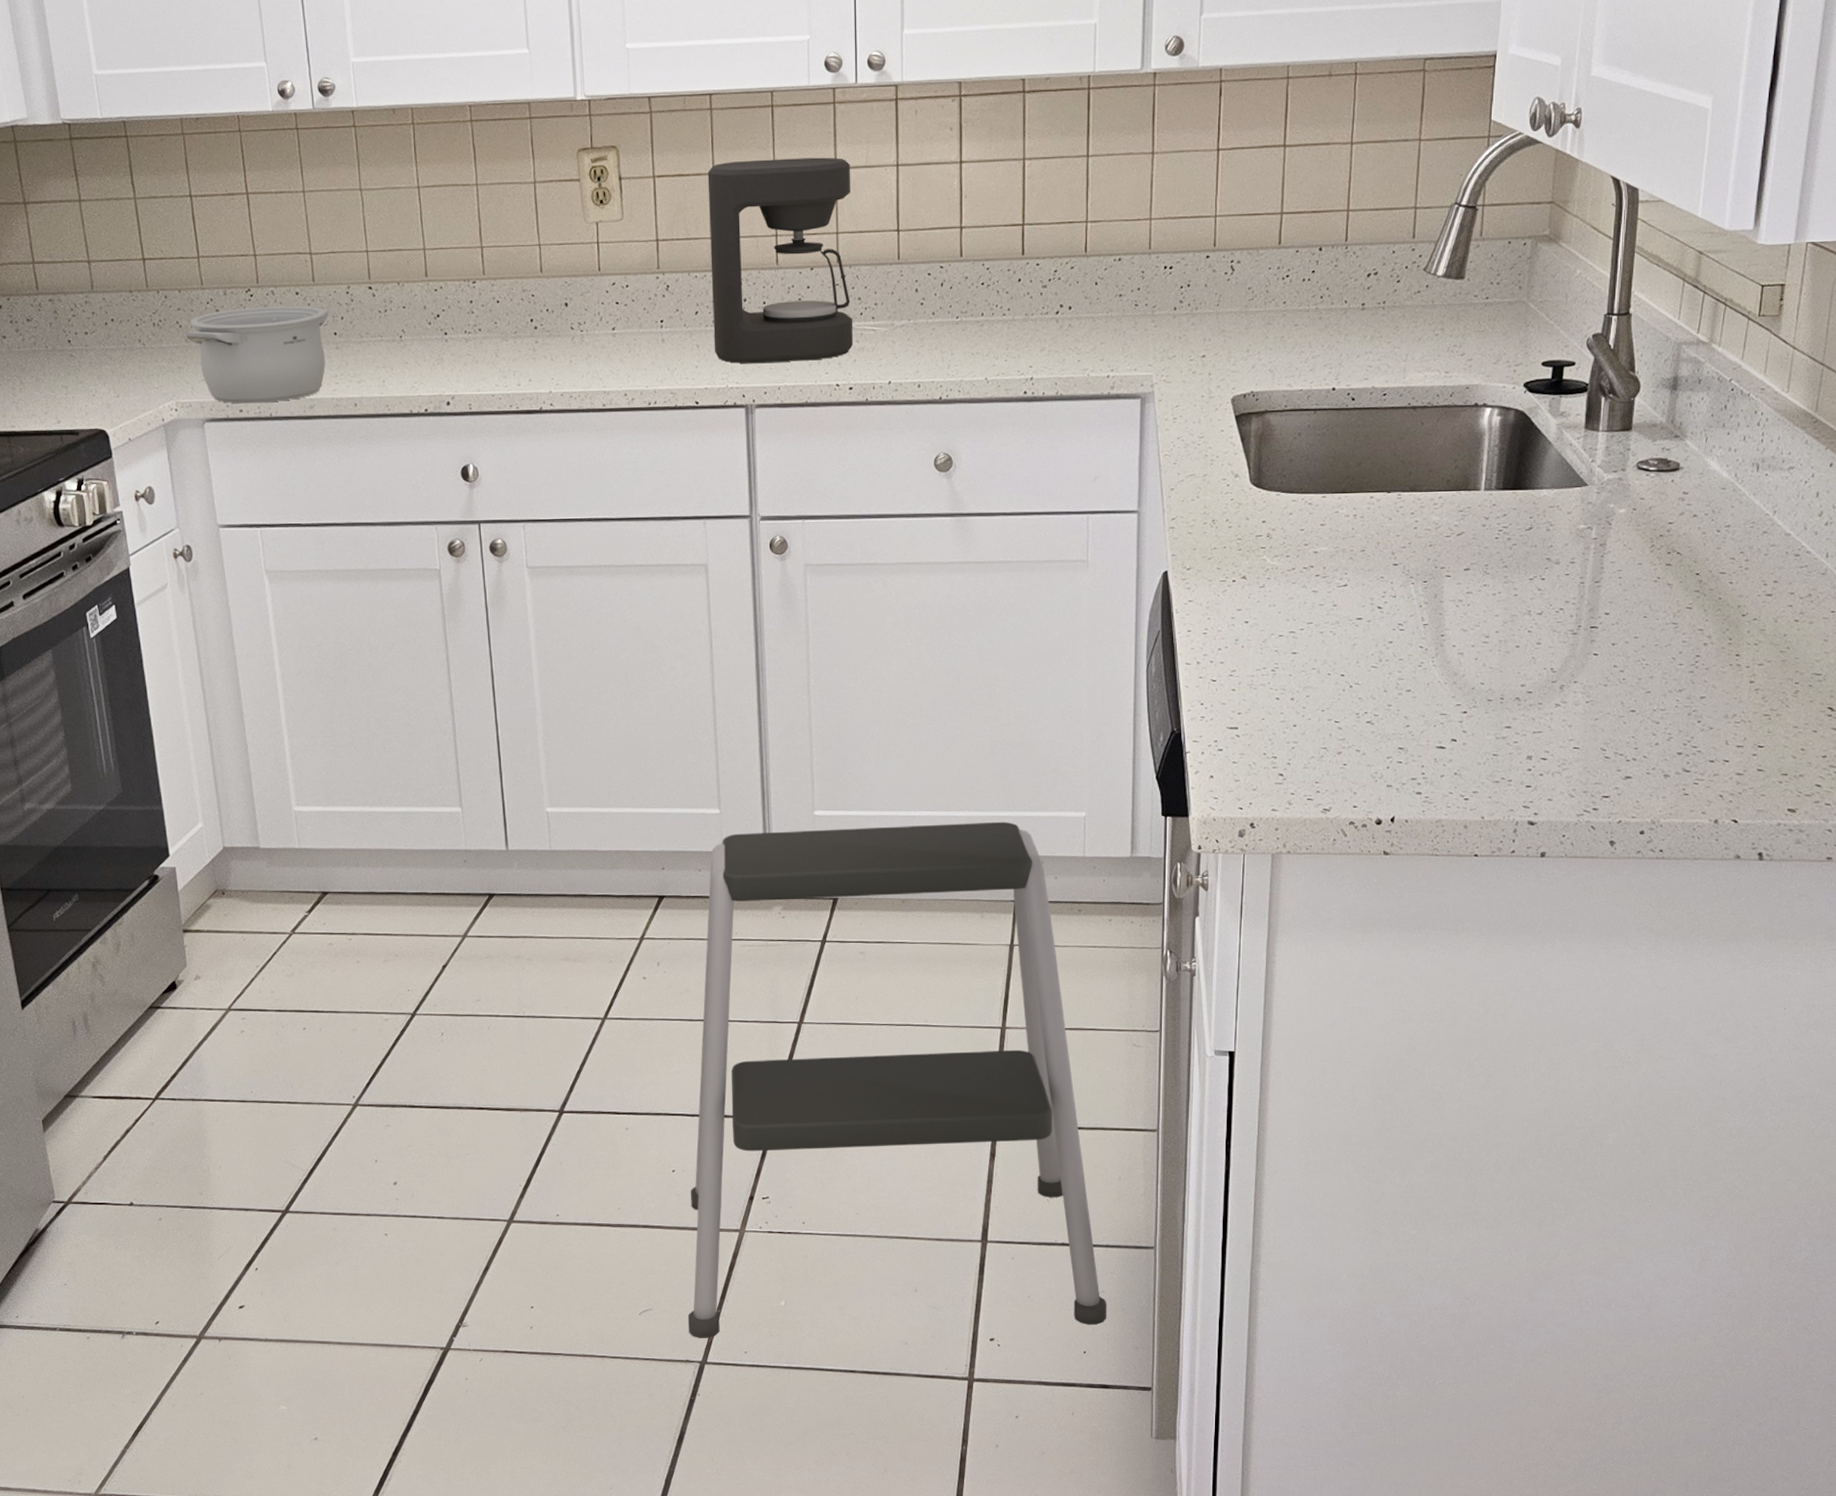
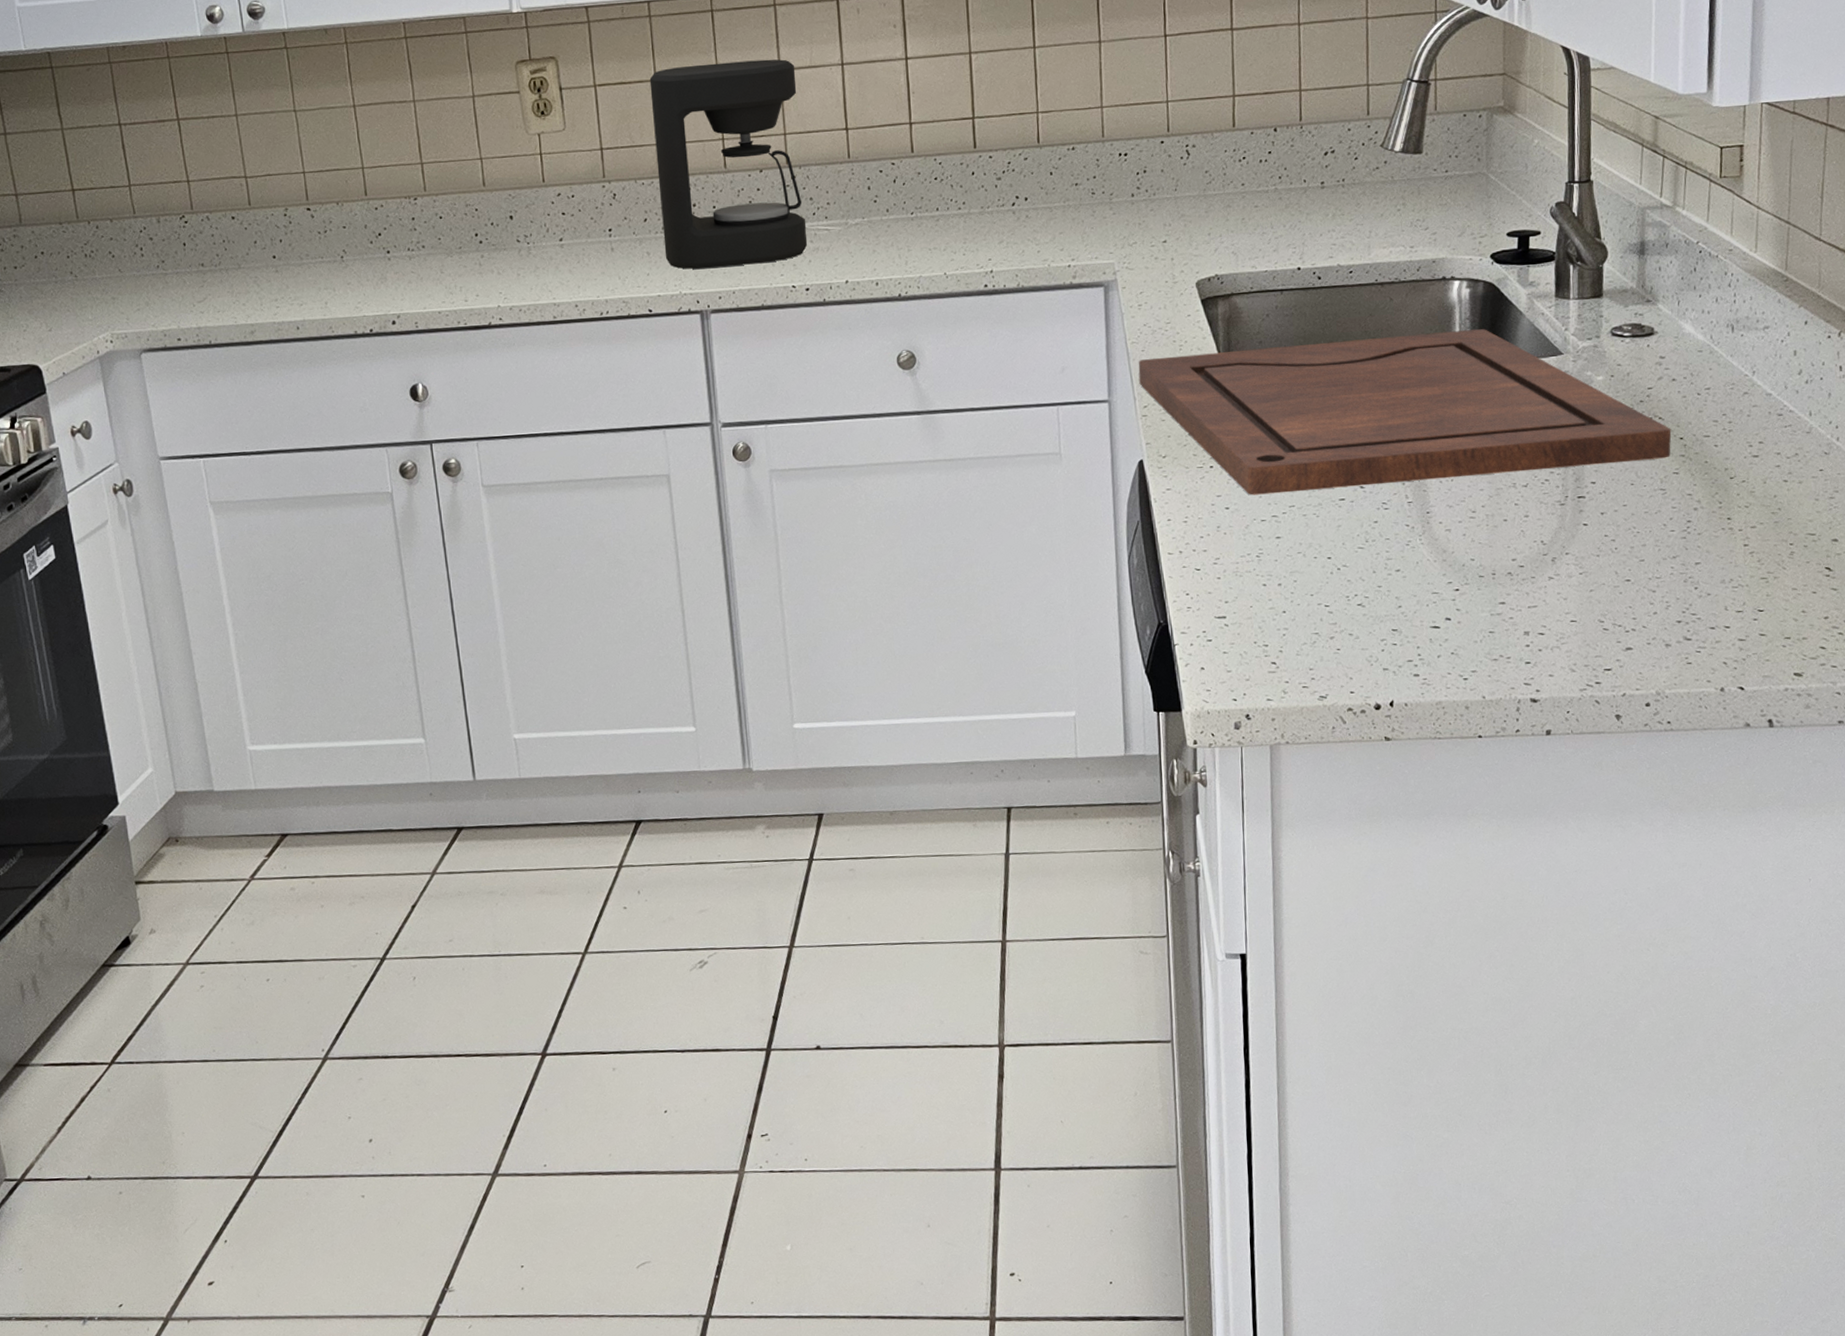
cooking pot: present [185,305,329,404] -> none [118,230,267,332]
step stool: present [687,821,1107,1339] -> none [685,725,1132,1291]
cutting board: none [1169,457,1688,611] -> present [1138,329,1672,496]

